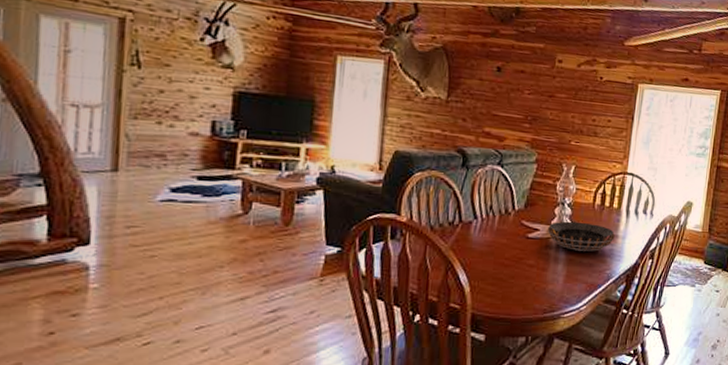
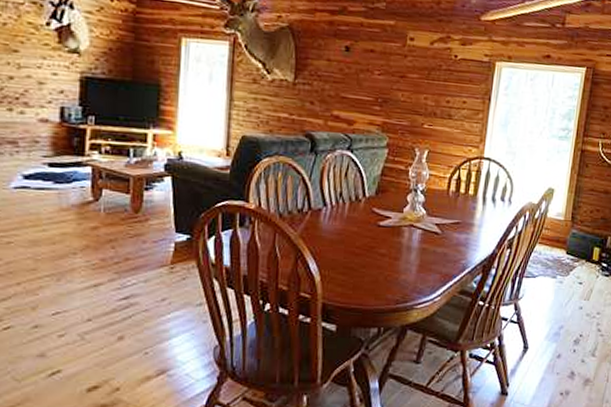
decorative bowl: present [547,221,615,251] -> none [399,208,471,240]

